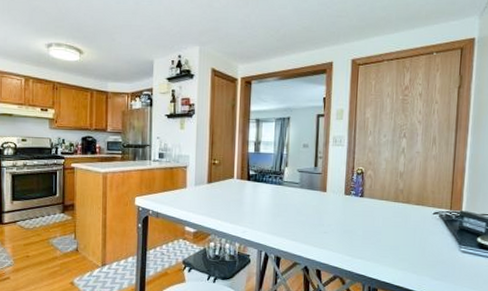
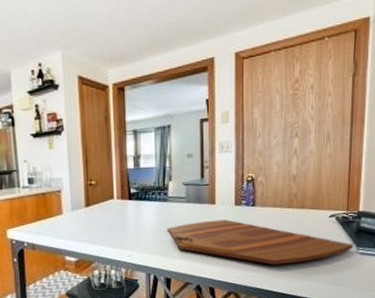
cutting board: none [280,206,456,255] -> present [167,219,354,265]

